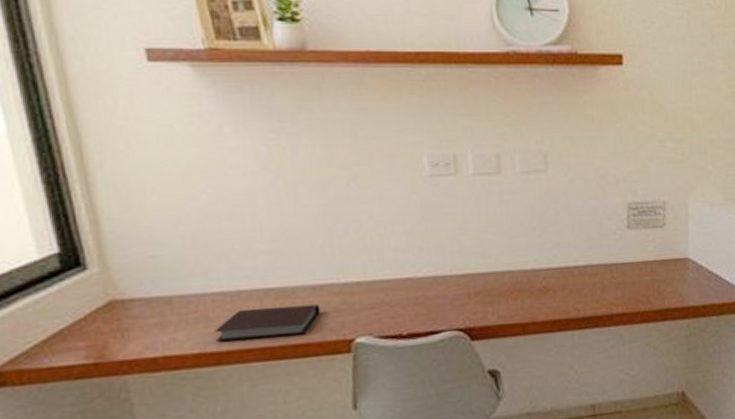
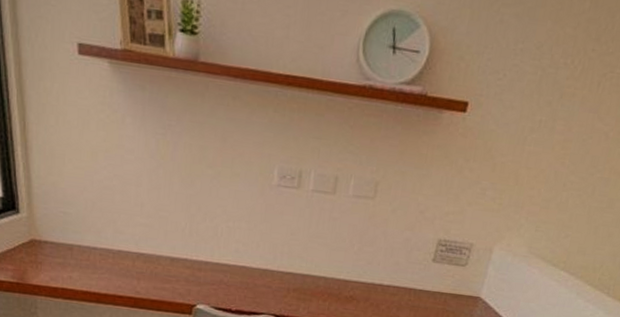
notebook: present [214,304,320,341] -> none [98,265,175,293]

